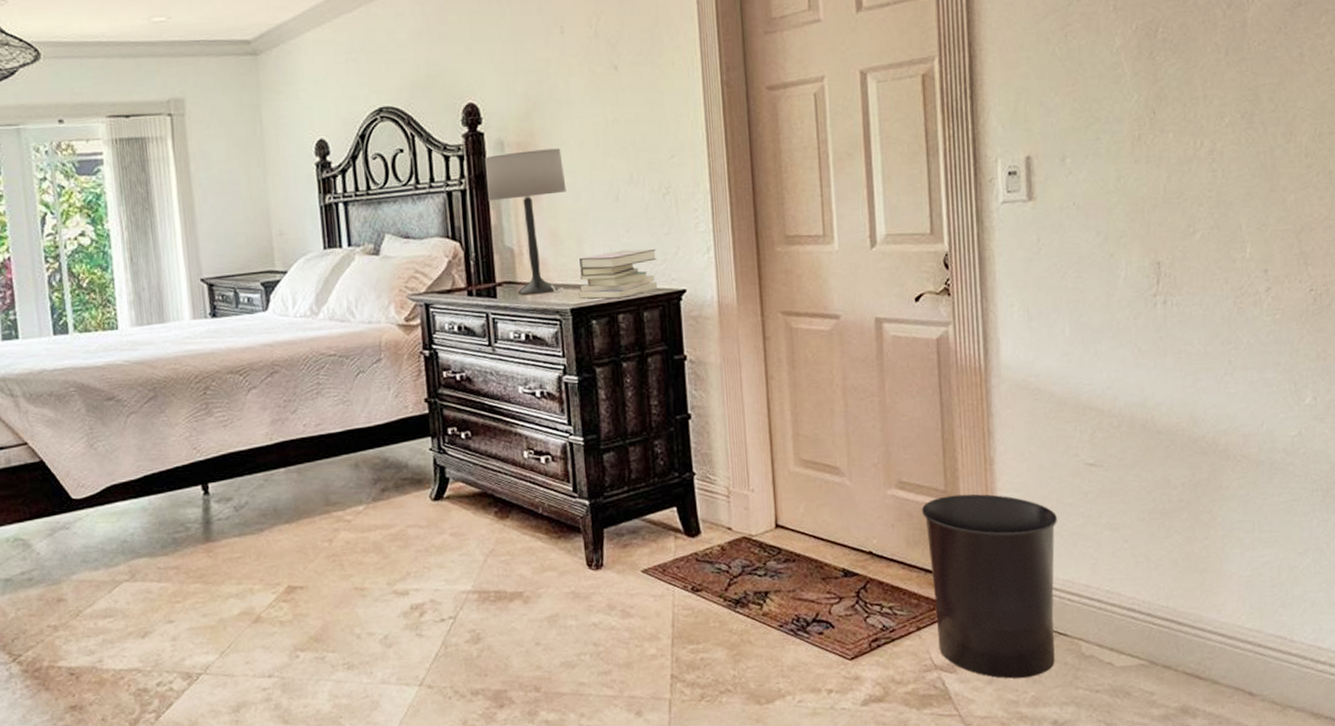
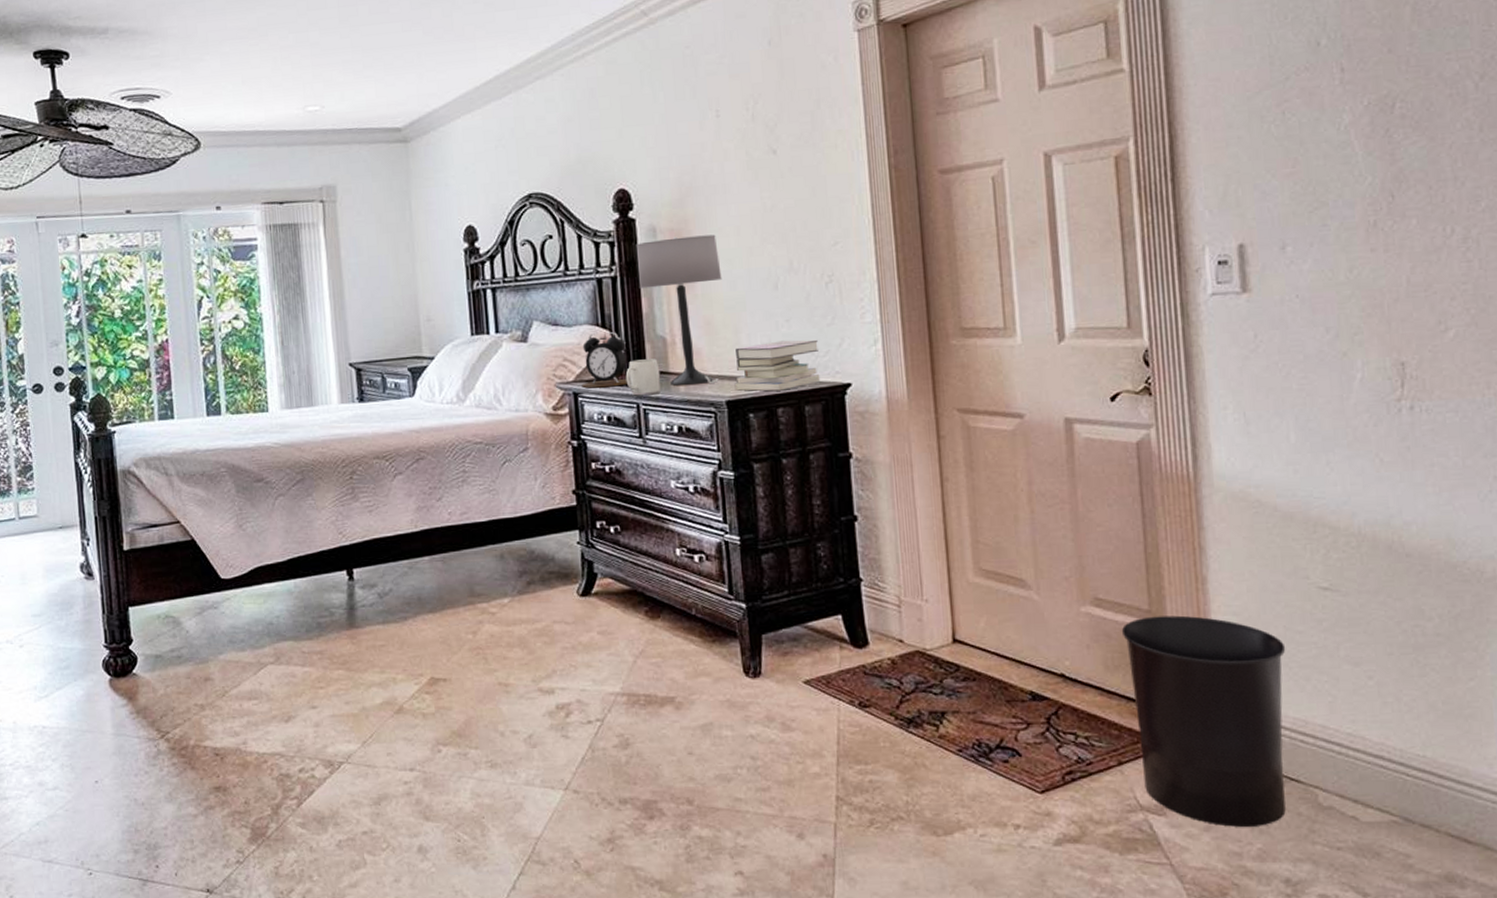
alarm clock: none [433,243,481,299] -> present [581,331,631,389]
mug: none [475,269,509,306] -> present [625,359,661,396]

